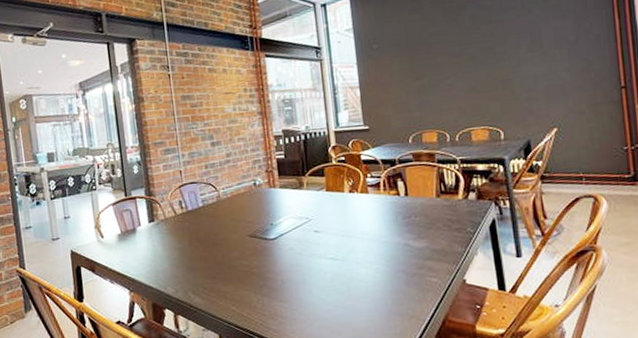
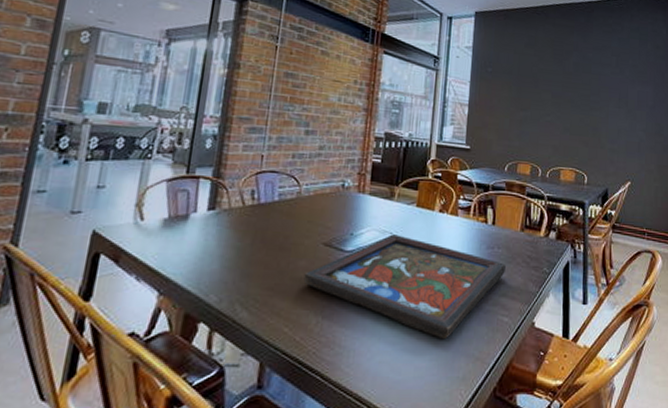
framed painting: none [238,218,427,303] -> present [304,234,506,338]

